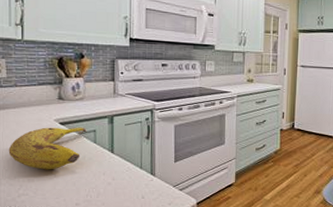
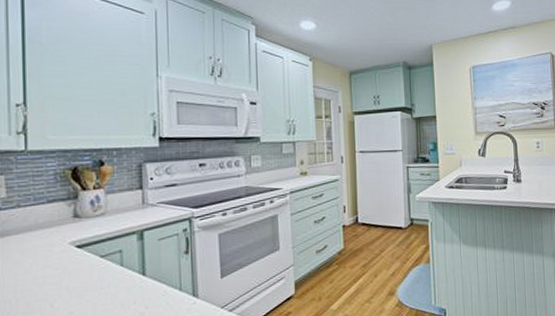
fruit: present [8,127,87,170] -> none [10,248,111,307]

